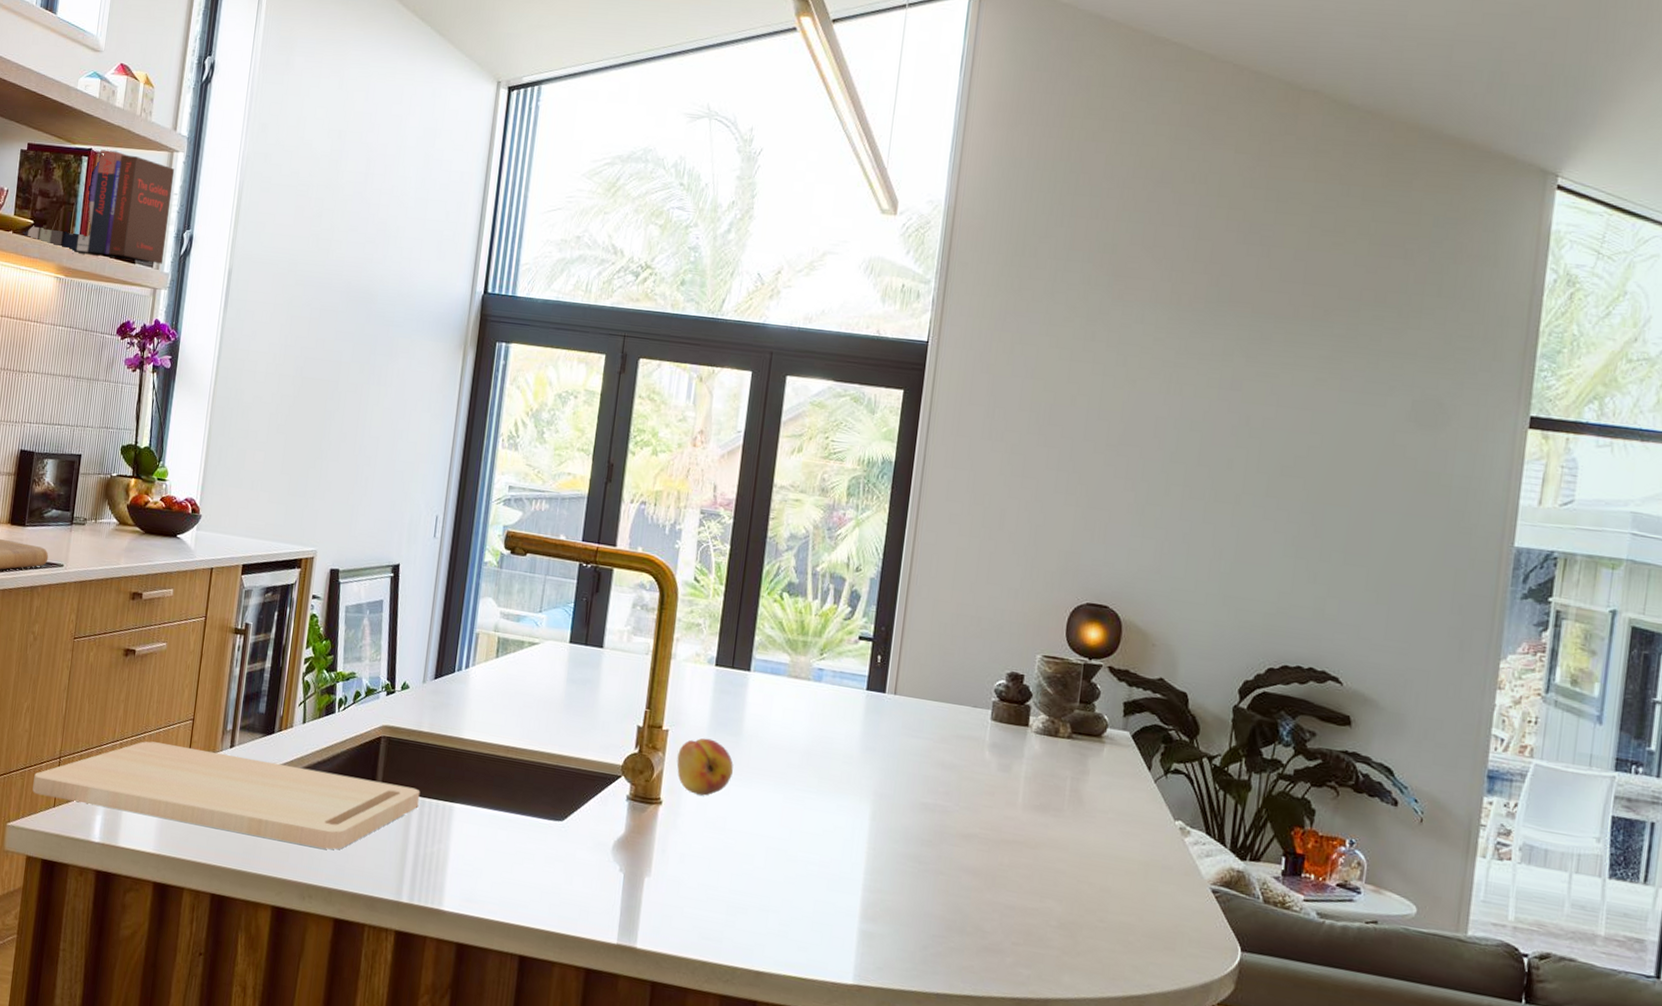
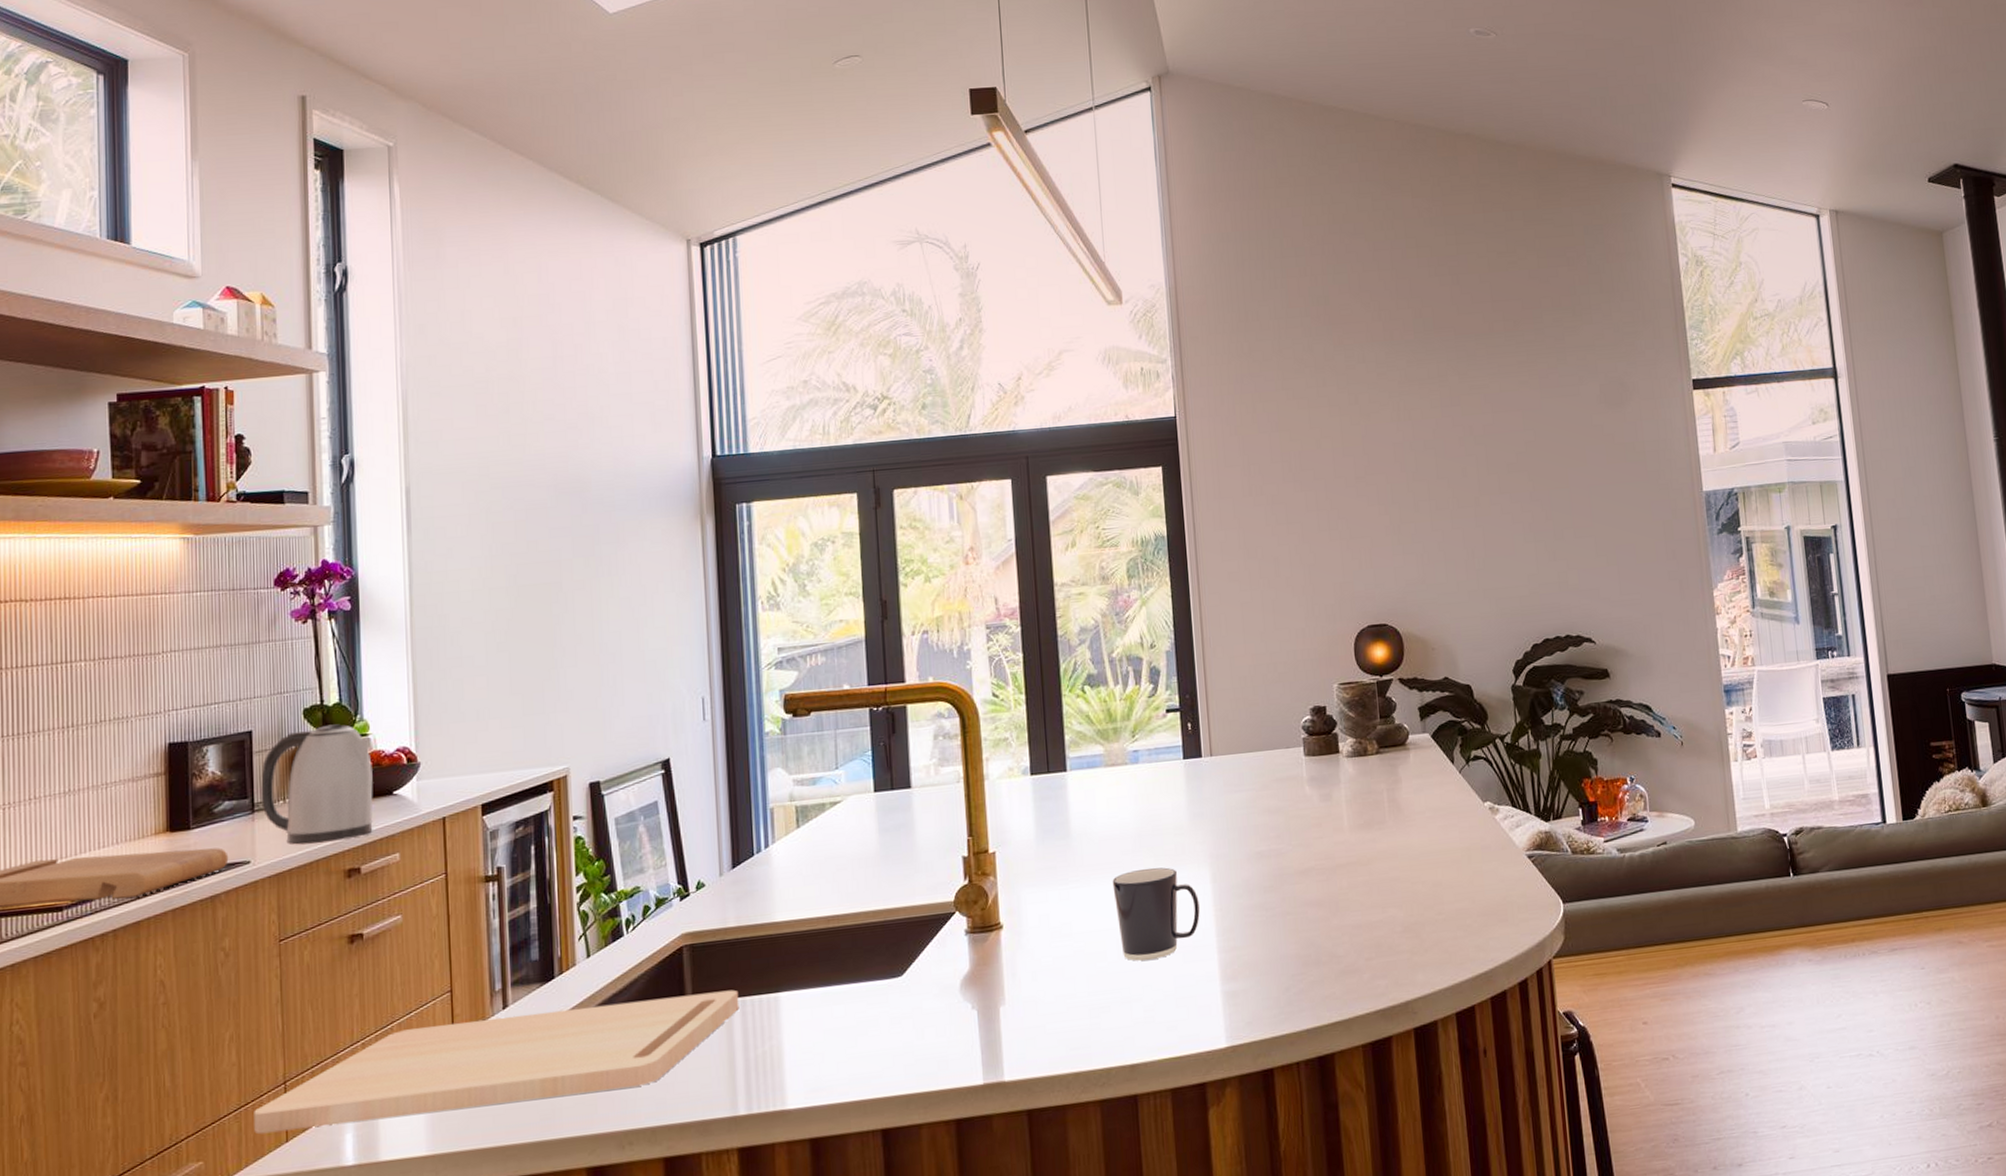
books: present [22,147,175,264] -> none [128,383,321,508]
kettle: none [79,464,168,567] -> present [261,724,373,845]
fruit: present [676,738,734,796] -> none [1009,848,1069,909]
mug: none [769,785,854,879] -> present [1112,867,1200,961]

